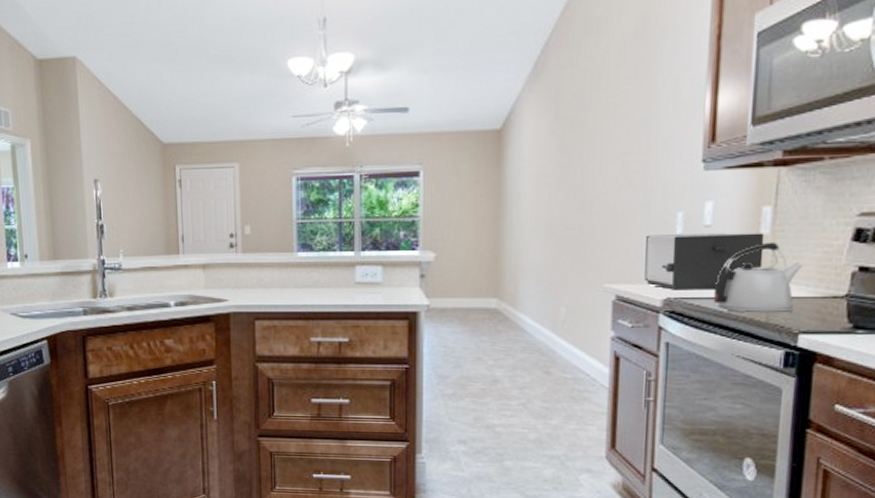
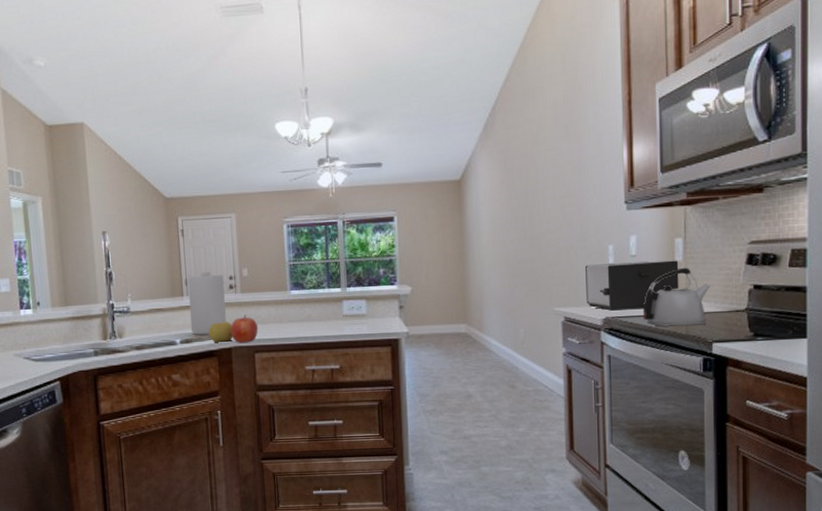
paper towel holder: none [184,227,225,297] -> present [187,271,226,335]
fruit: none [205,284,232,307] -> present [208,321,233,343]
fruit: none [229,277,260,309] -> present [230,314,259,343]

